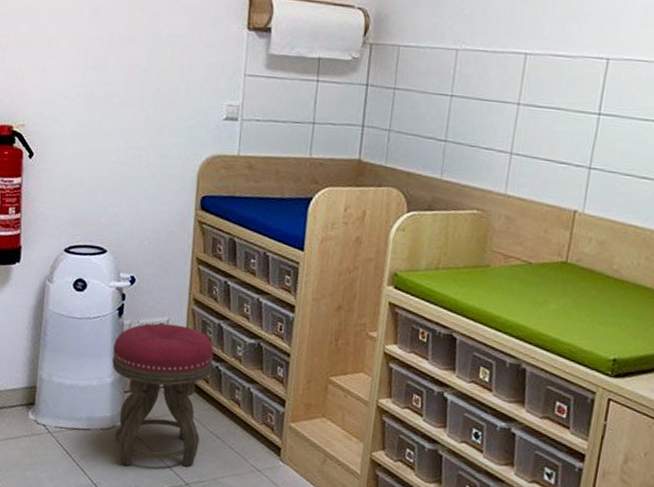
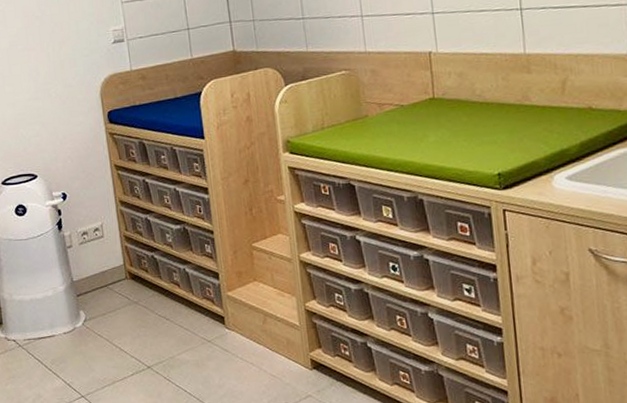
stool: present [112,323,214,467] -> none [59,226,152,361]

